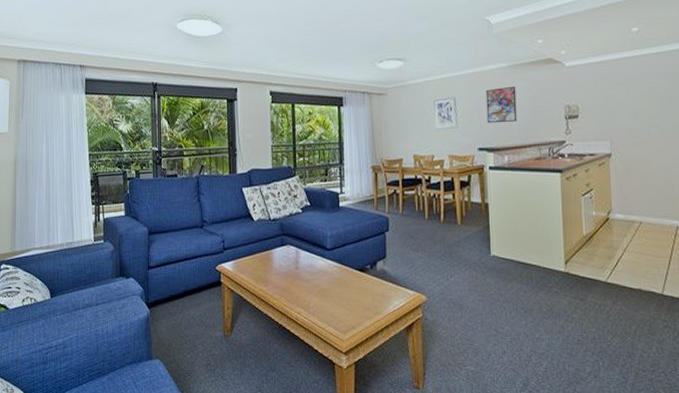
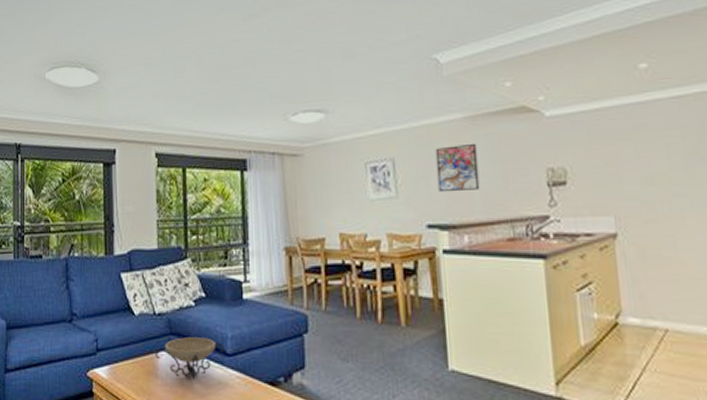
decorative bowl: none [271,237,325,269] -> present [155,337,225,380]

